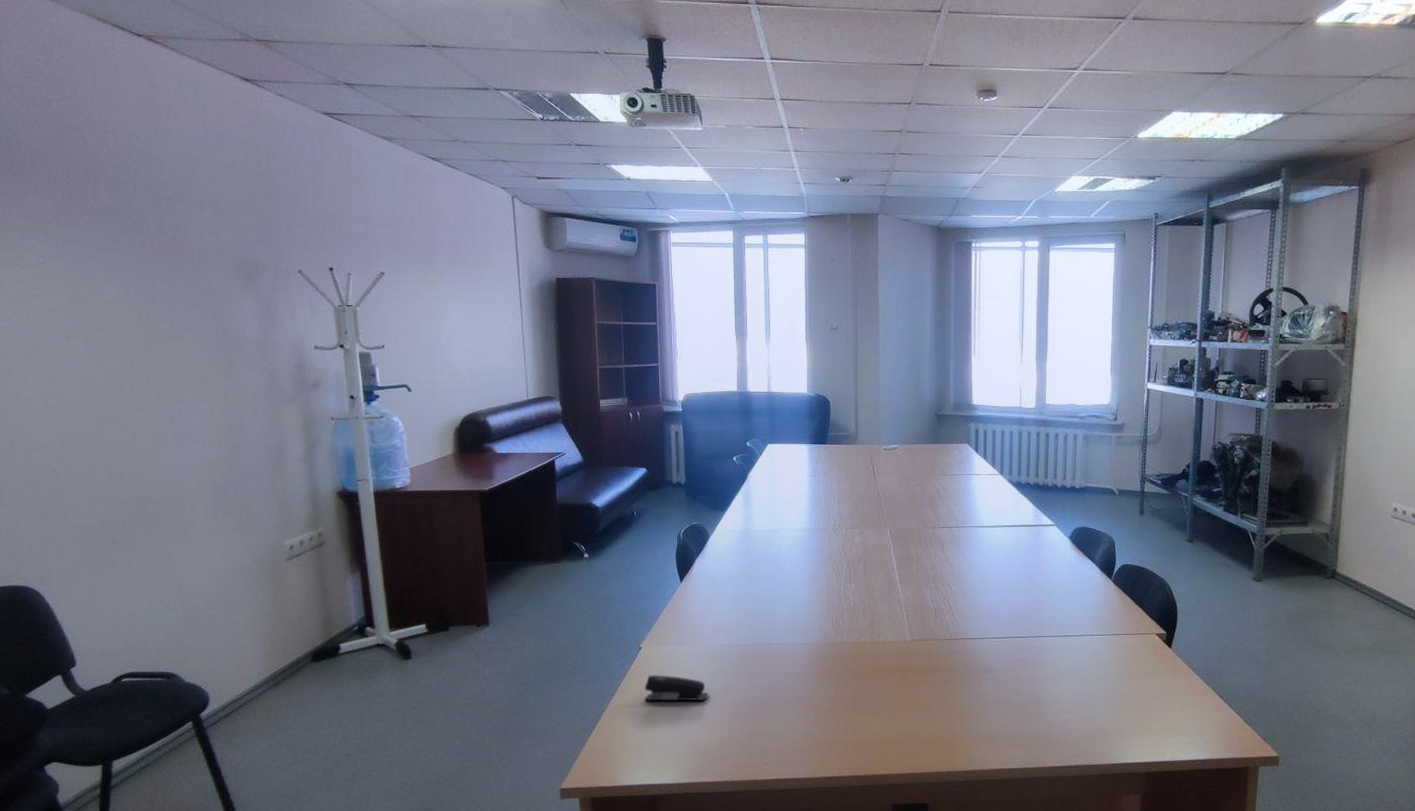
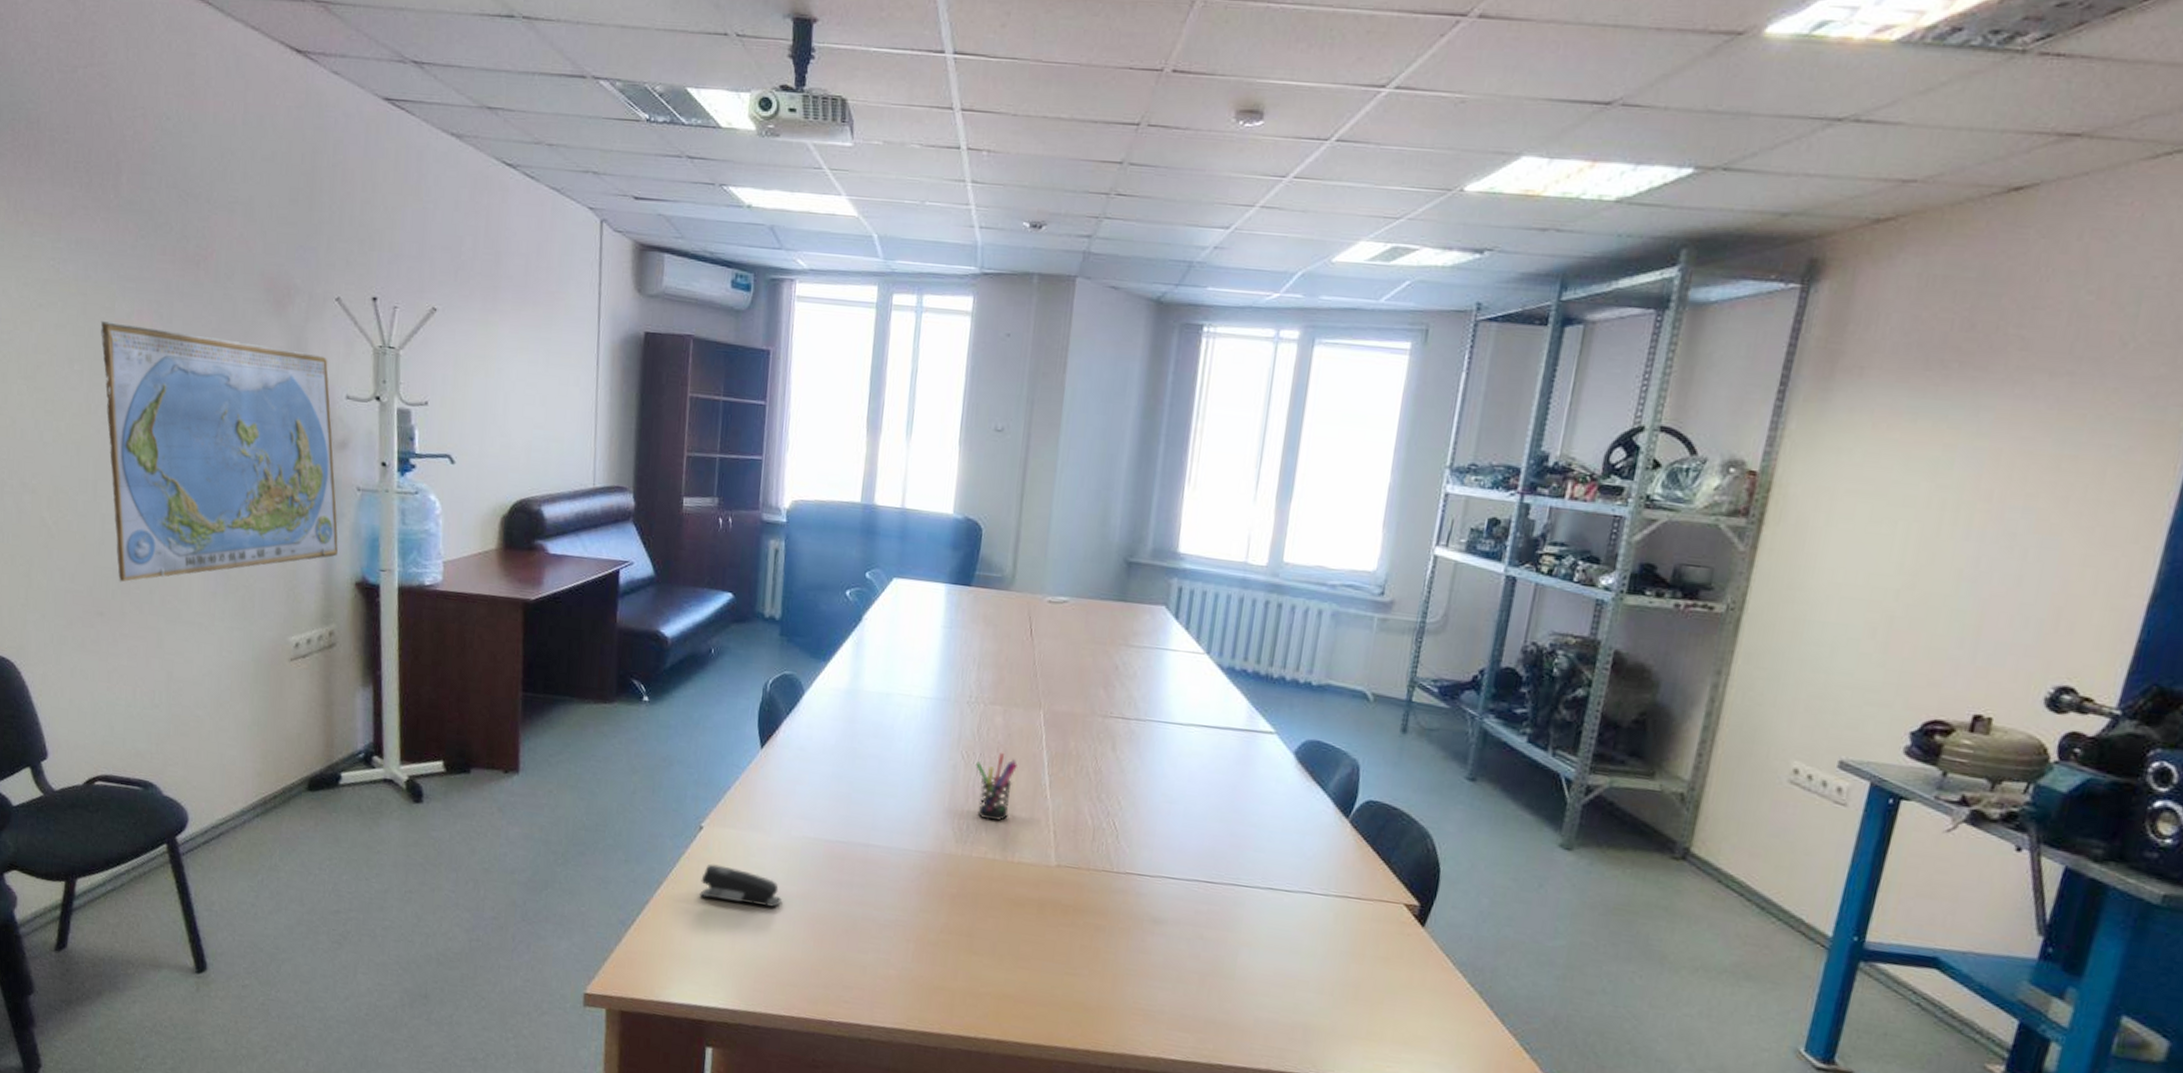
world map: none [91,304,319,514] -> present [100,321,338,582]
pen holder: none [844,562,875,614] -> present [976,752,1017,821]

